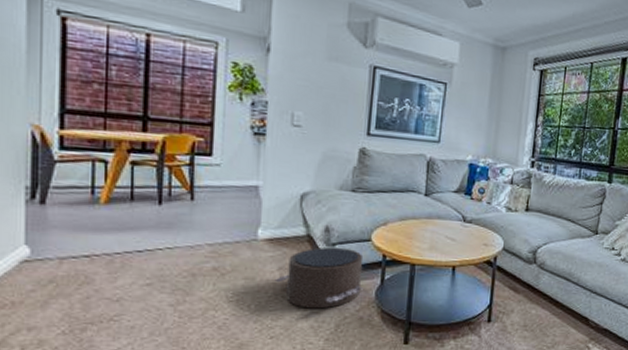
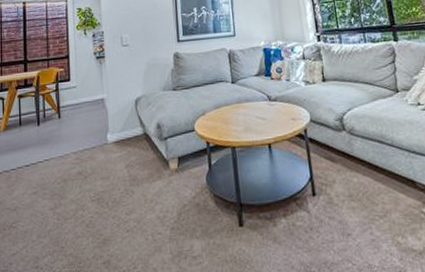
pouf: present [274,247,364,309] -> none [124,140,195,200]

